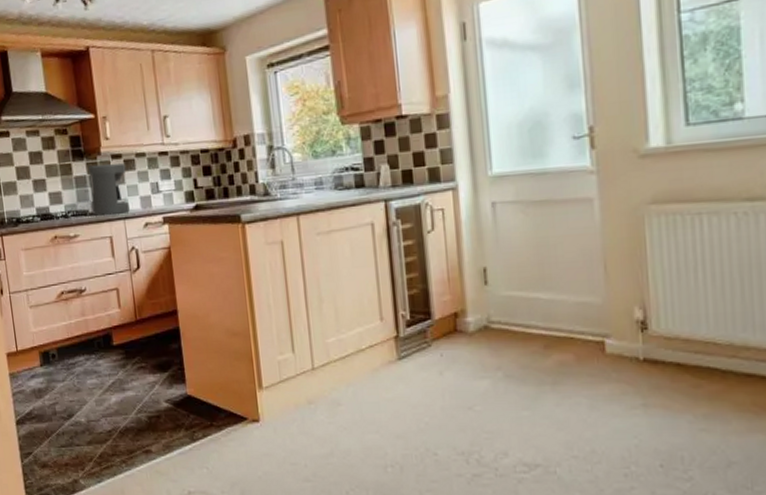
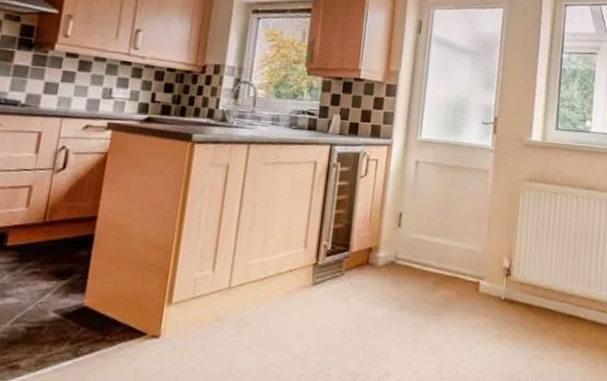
coffee maker: present [88,163,130,217] -> none [26,57,80,113]

